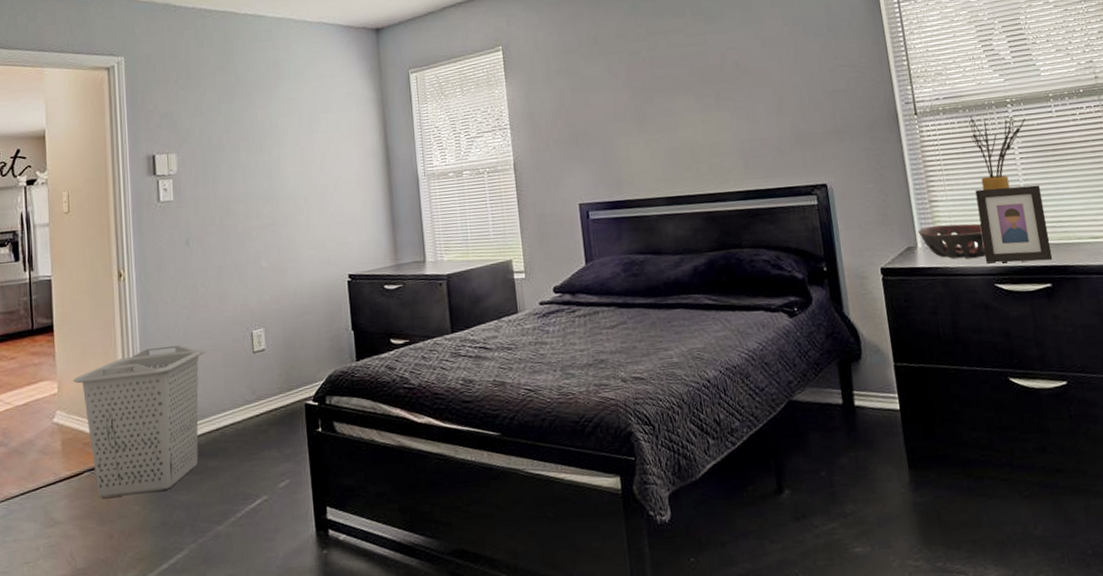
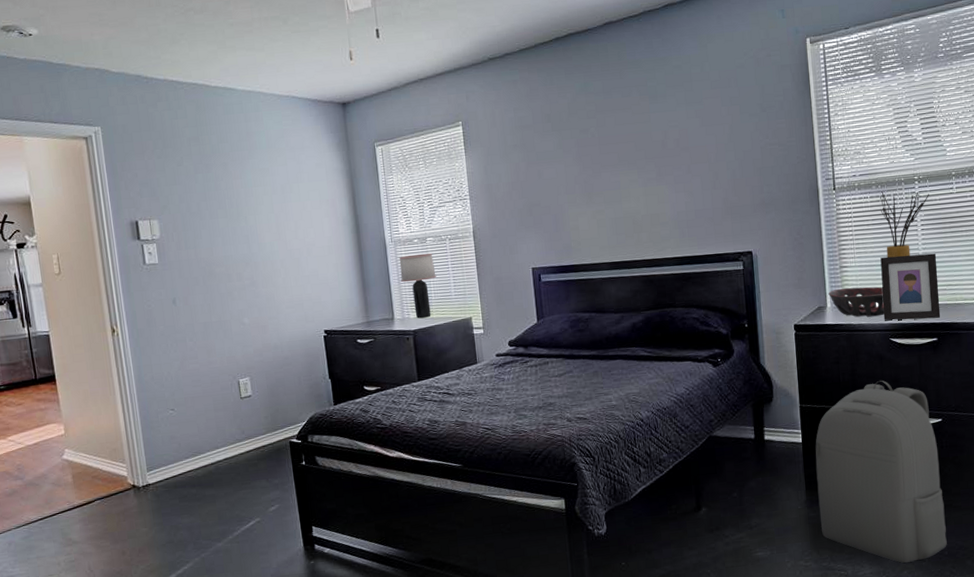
laundry basket: present [72,344,205,498] -> none [77,392,197,522]
table lamp: none [432,187,473,262] -> present [399,253,436,319]
backpack: none [916,334,1090,564] -> present [815,380,947,563]

